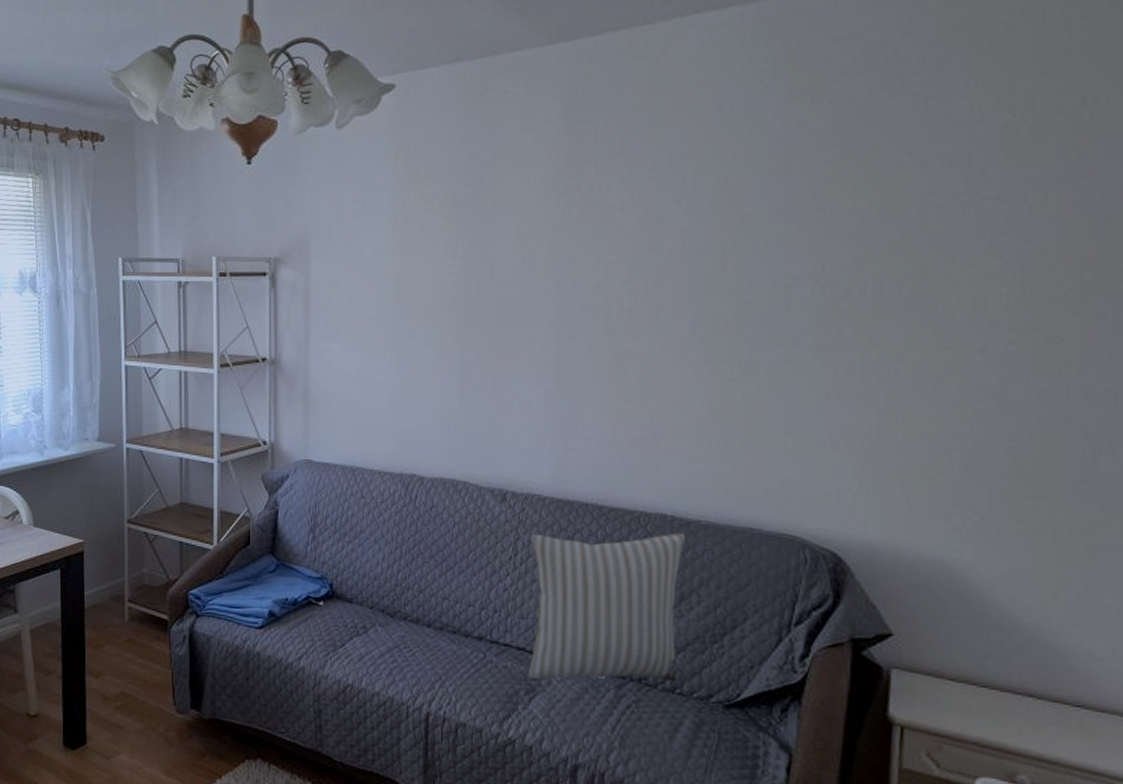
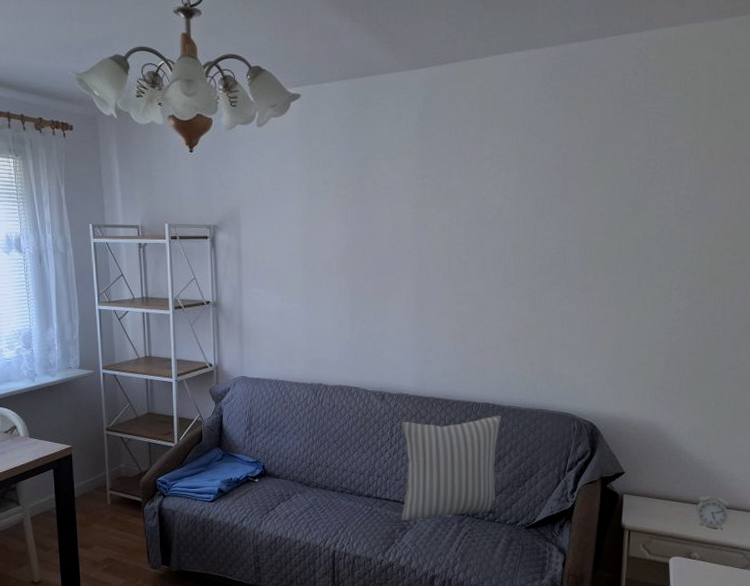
alarm clock: none [1024,675,1085,741] -> present [697,490,729,529]

